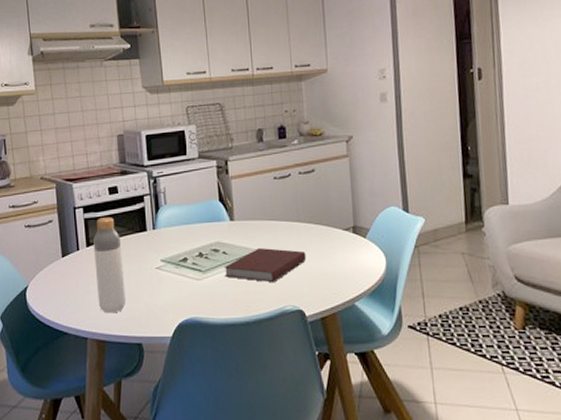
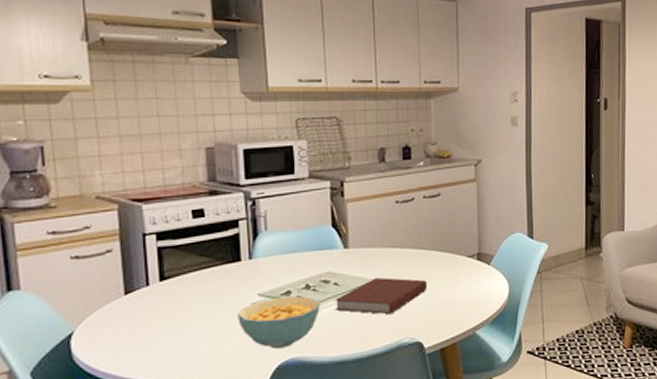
bottle: present [93,216,125,314] -> none [169,244,210,360]
cereal bowl: none [146,262,212,308] -> present [238,296,320,349]

